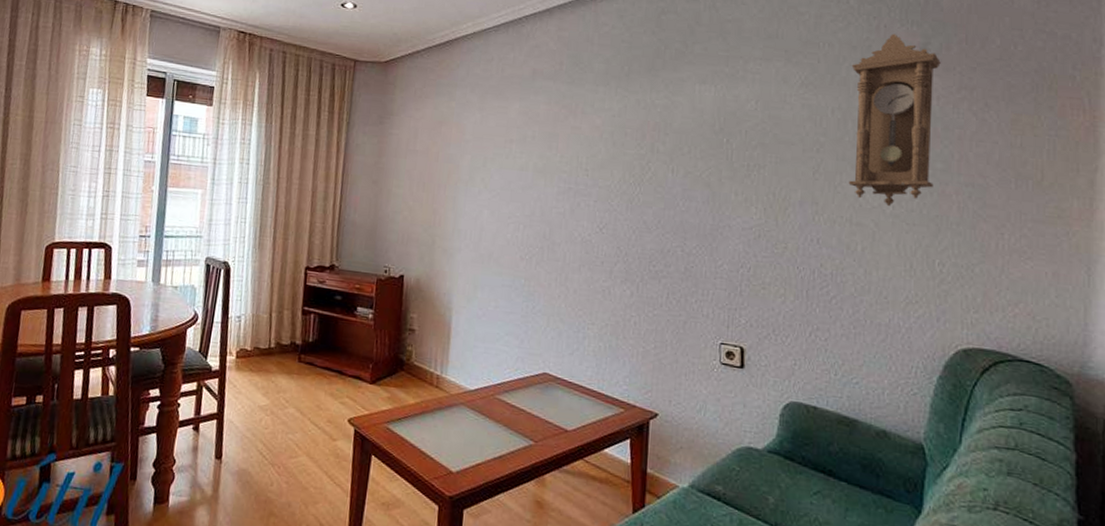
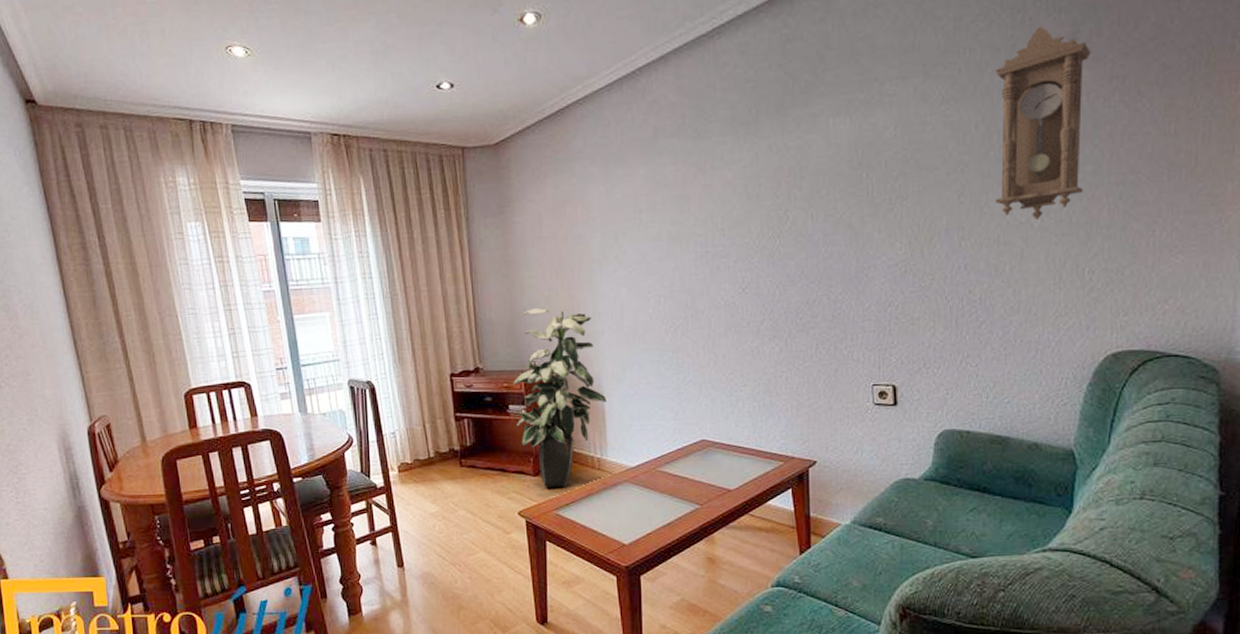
indoor plant: none [361,216,454,400] -> present [513,308,607,487]

